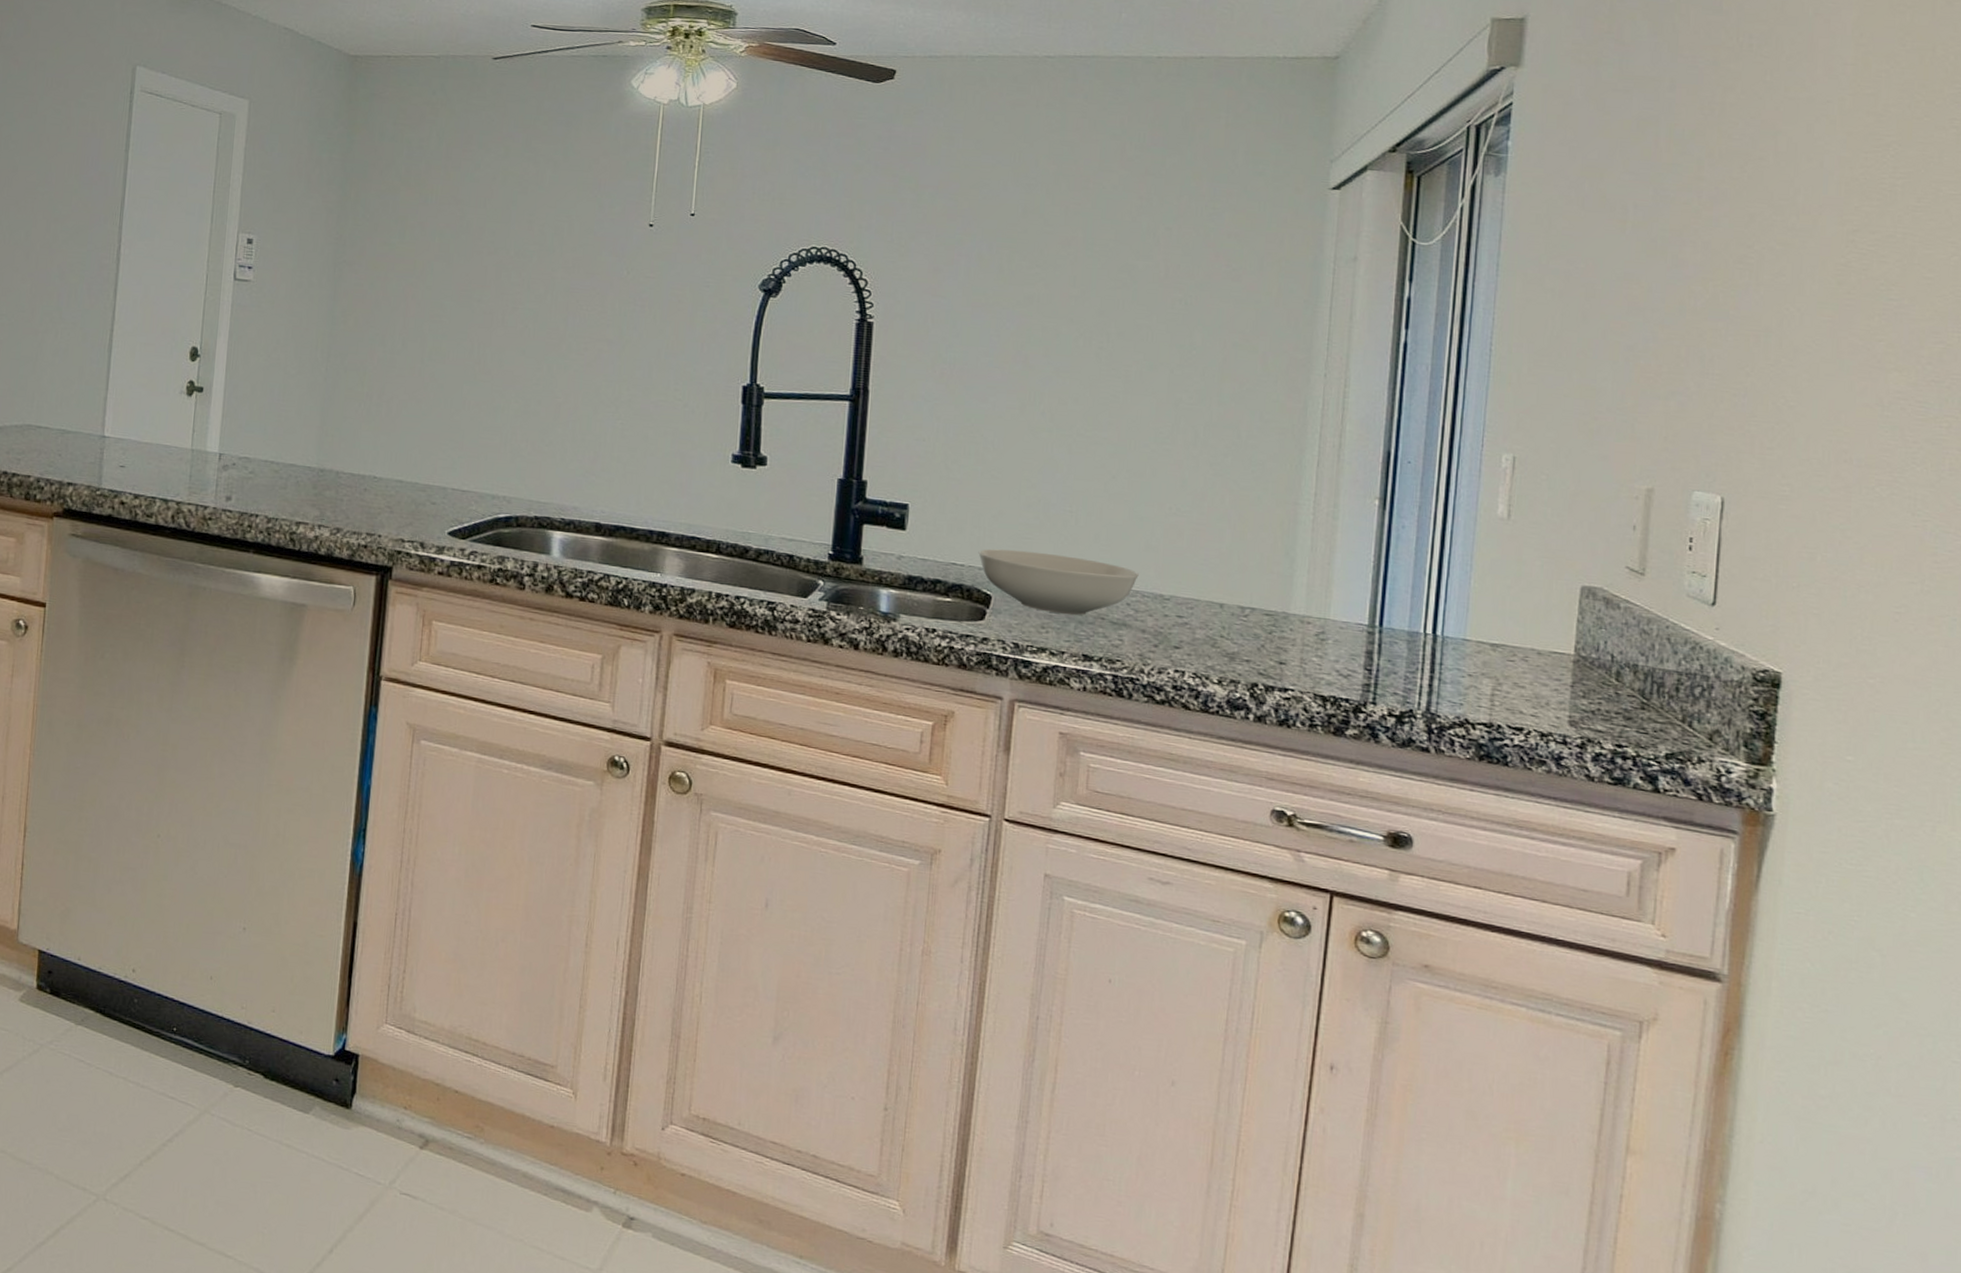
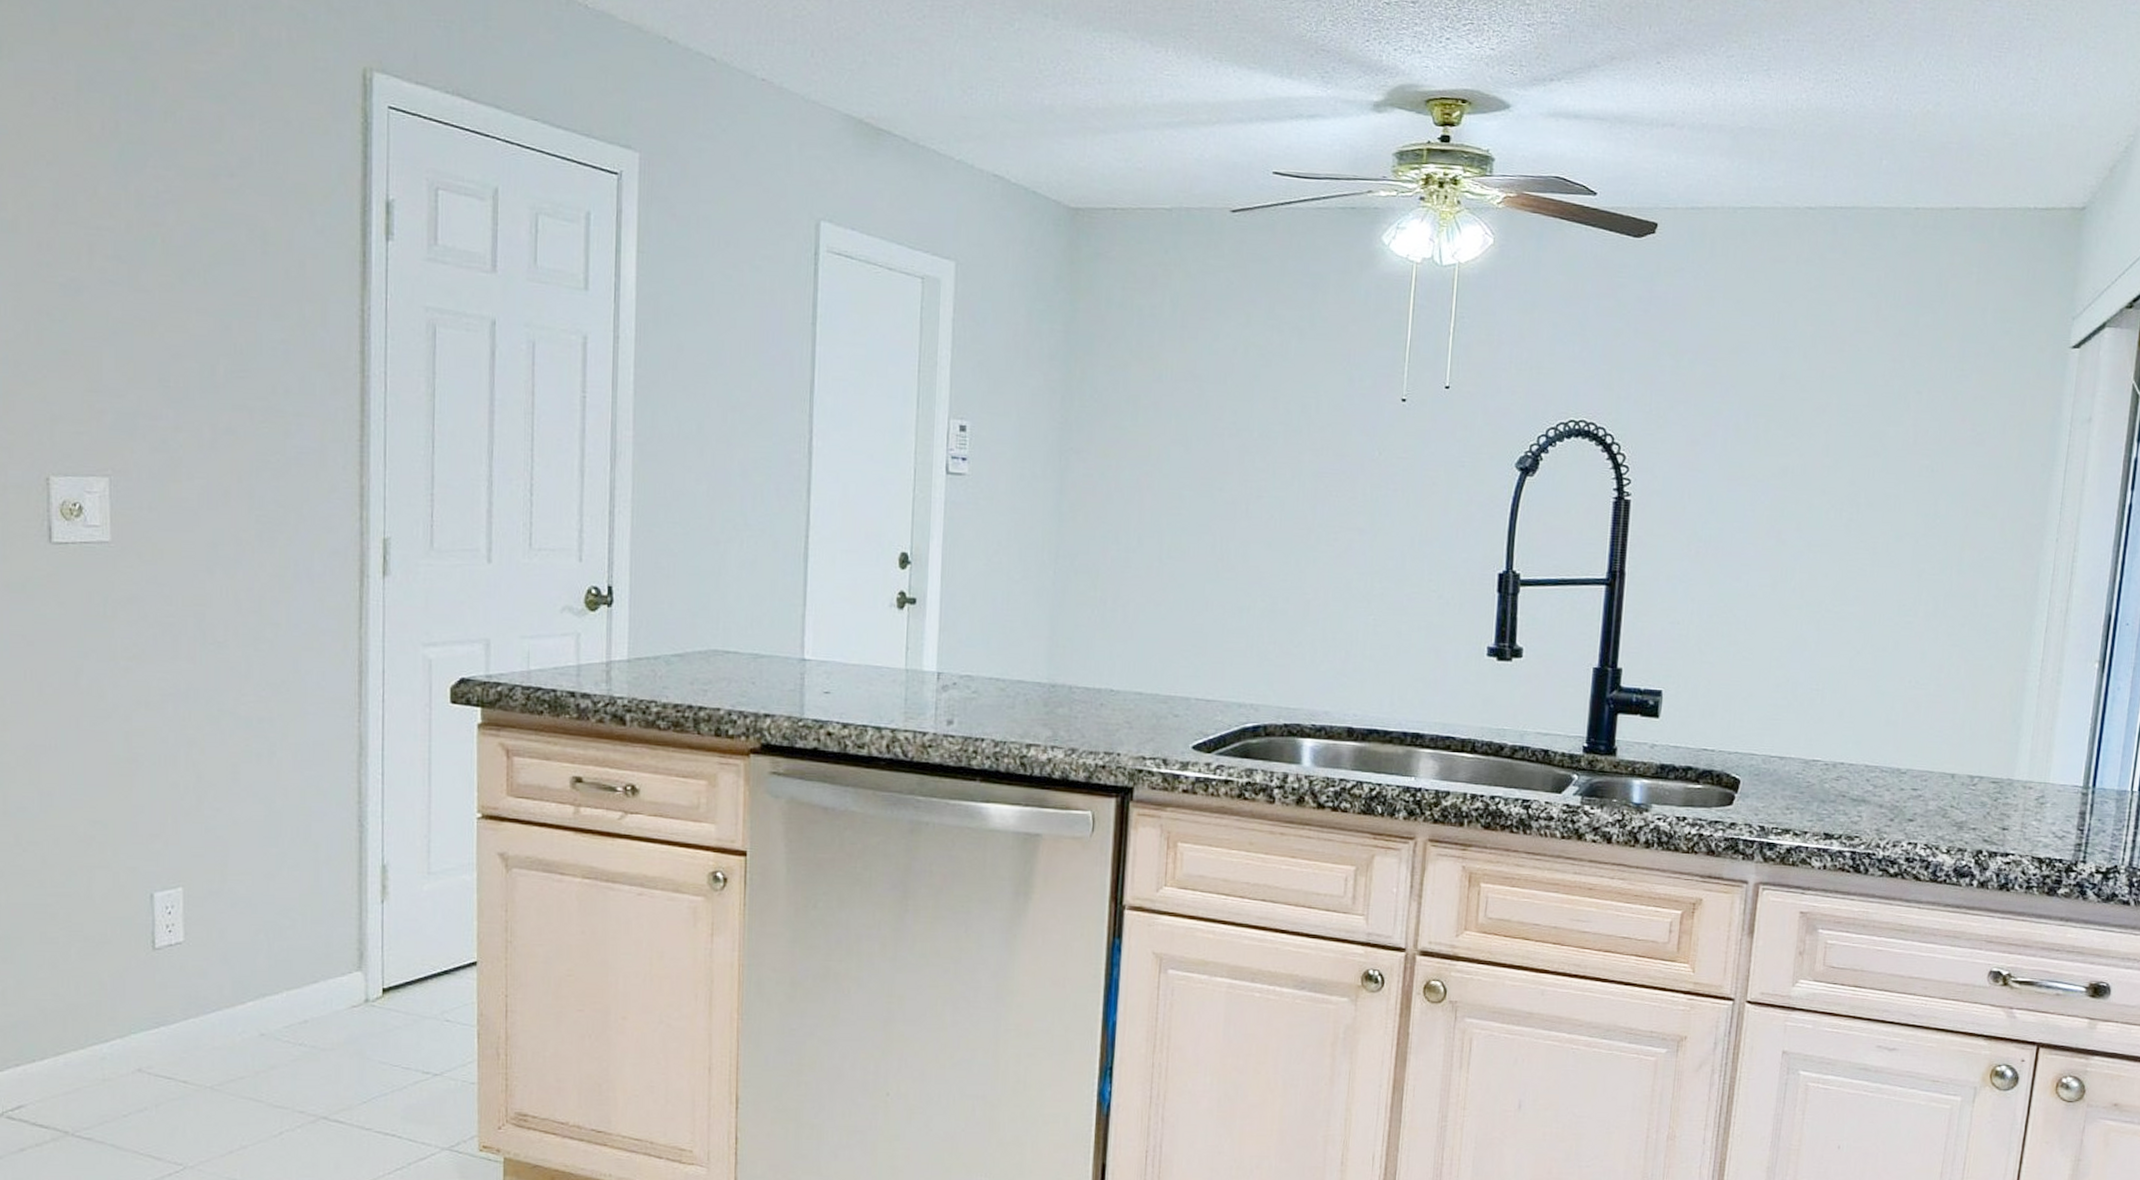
bowl: present [978,548,1139,616] -> none [1728,731,1879,795]

